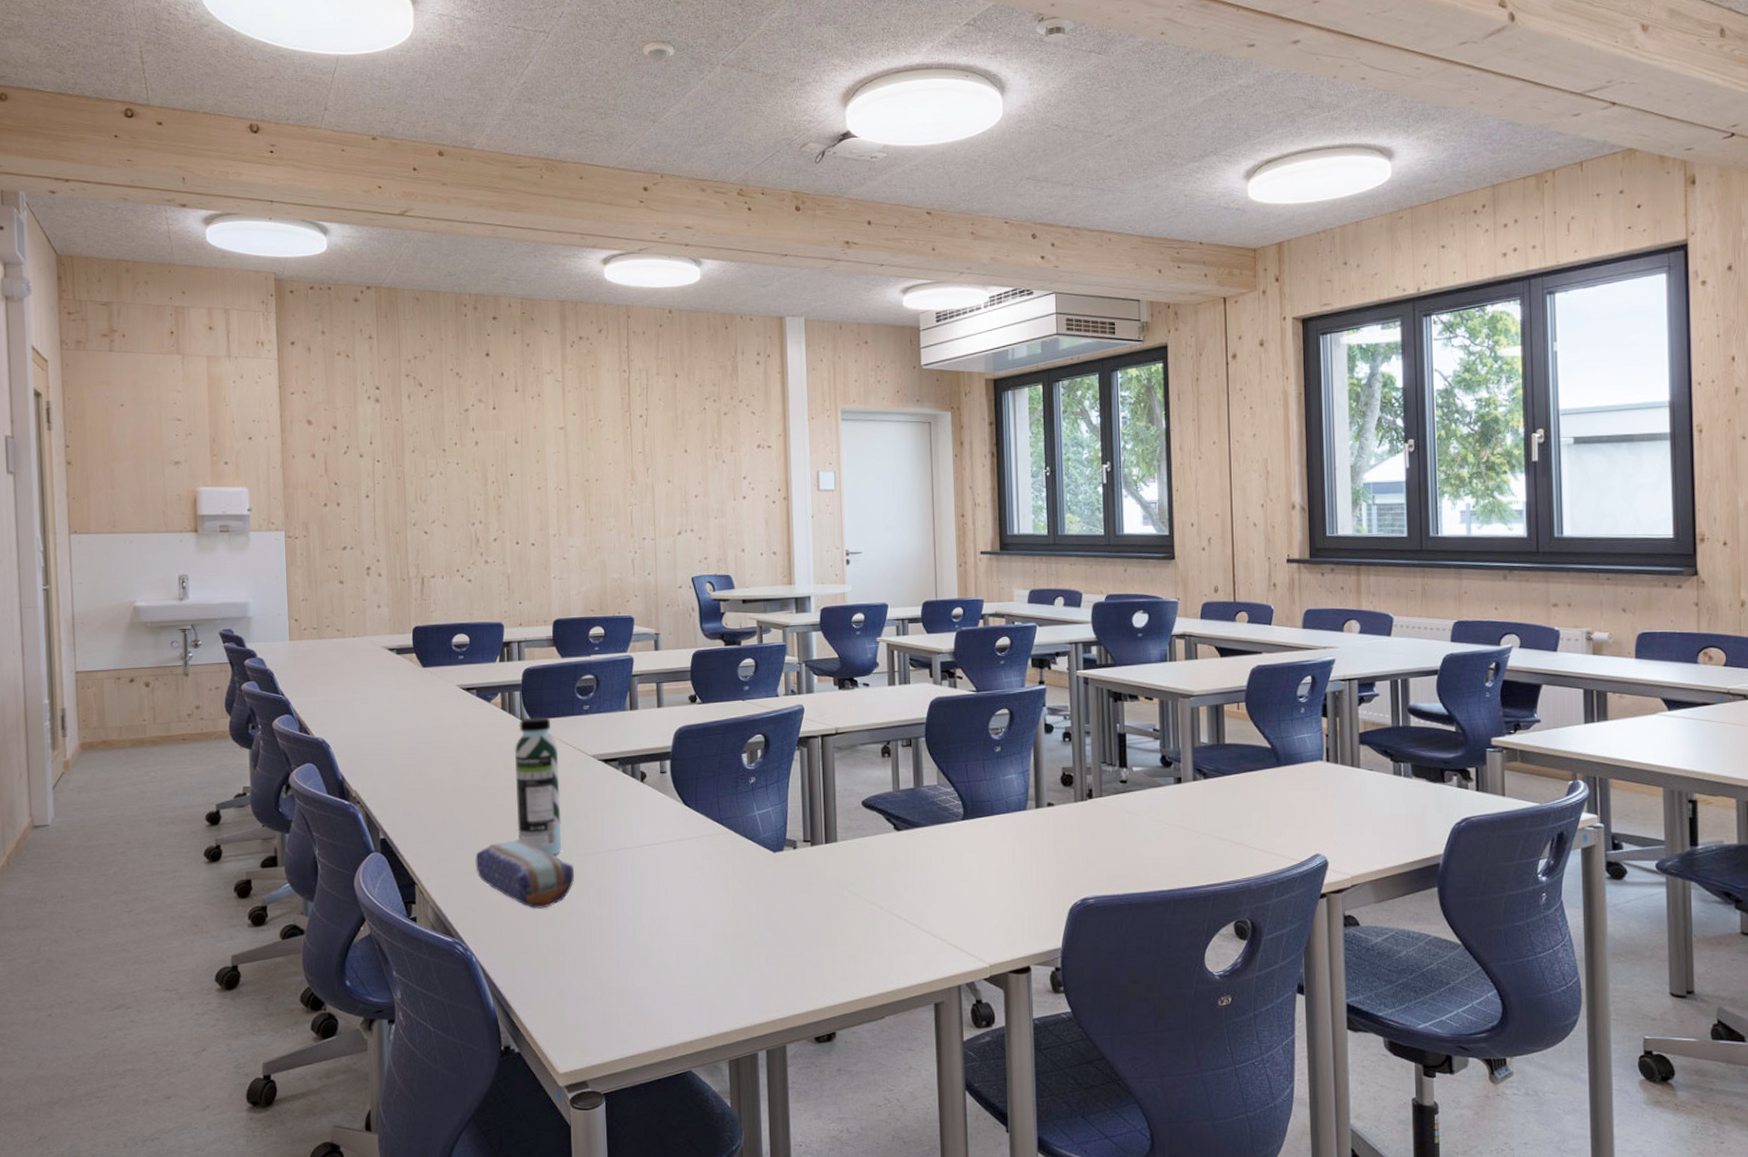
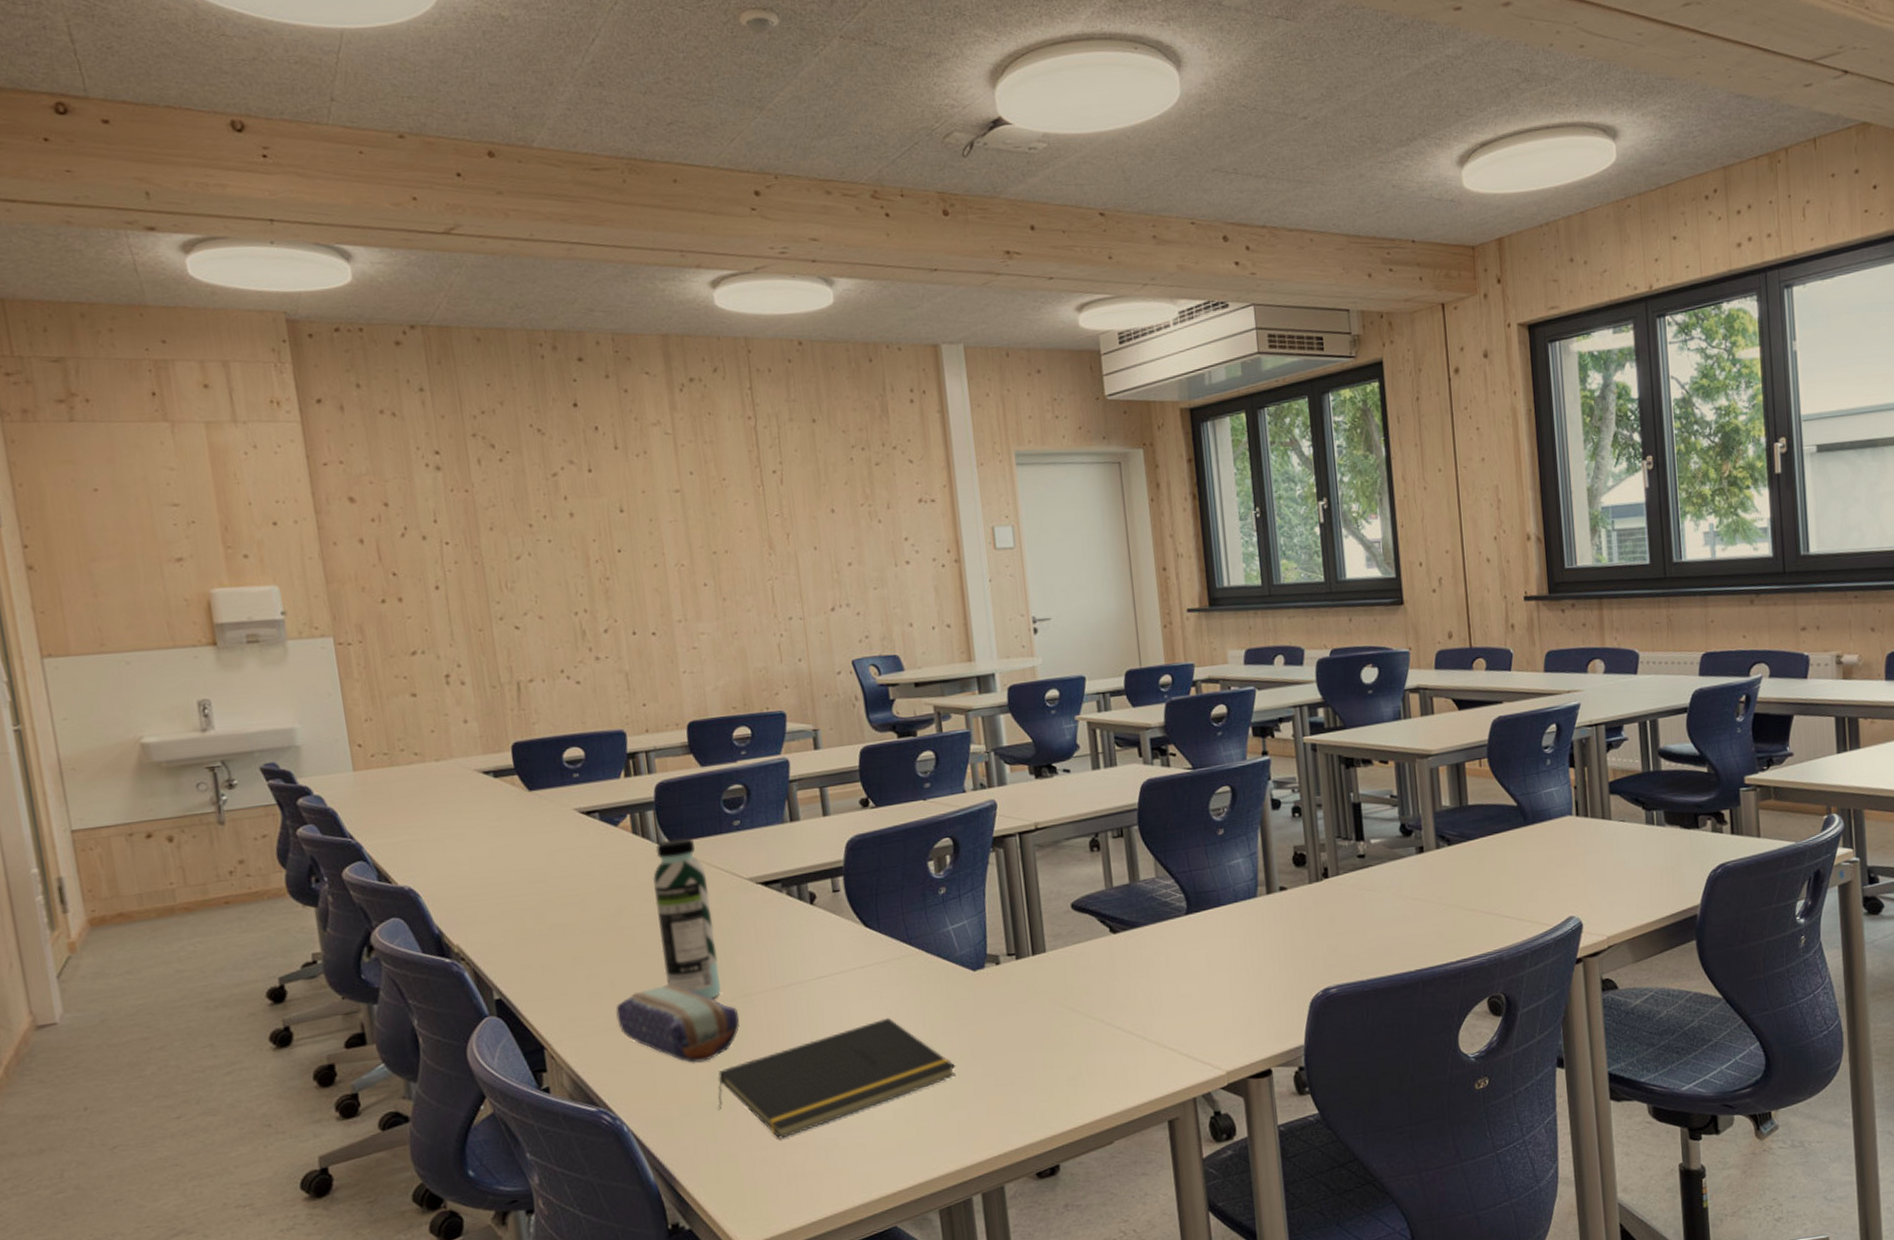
notepad: none [551,886,753,982] -> present [717,1017,956,1139]

